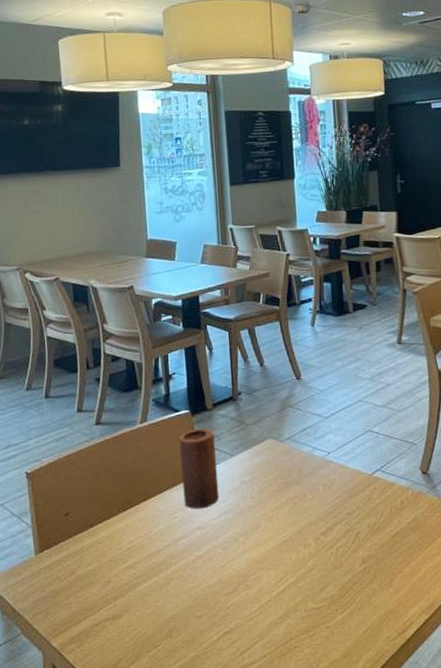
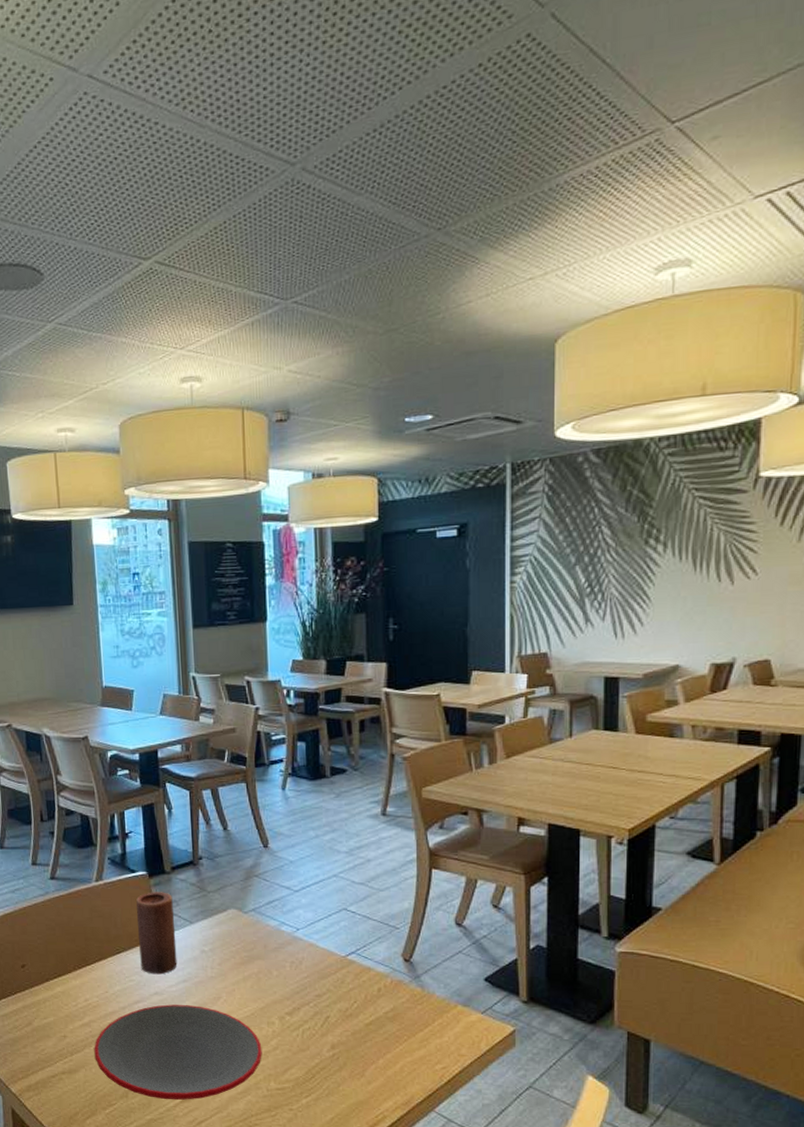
plate: none [138,535,300,634] -> present [94,1004,262,1100]

